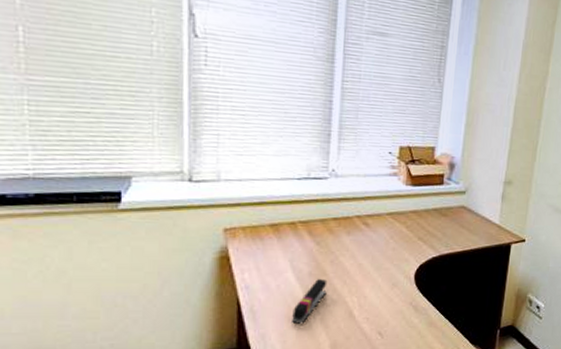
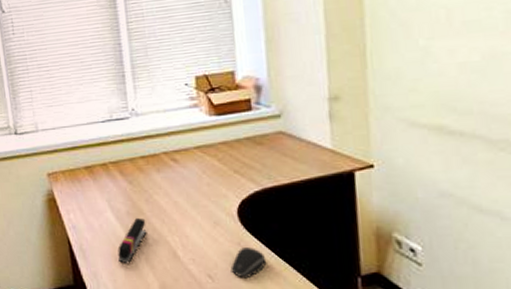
computer mouse: none [399,307,432,334] -> present [230,247,267,279]

